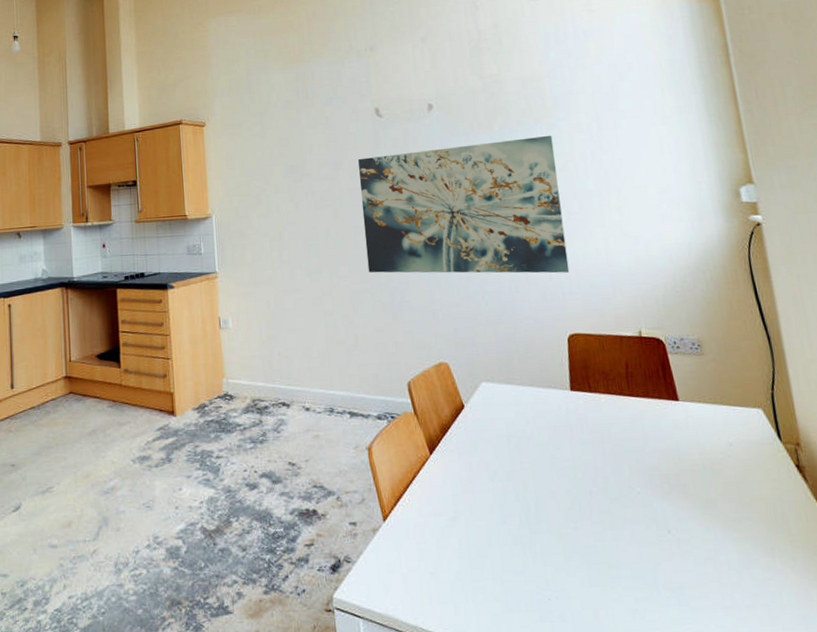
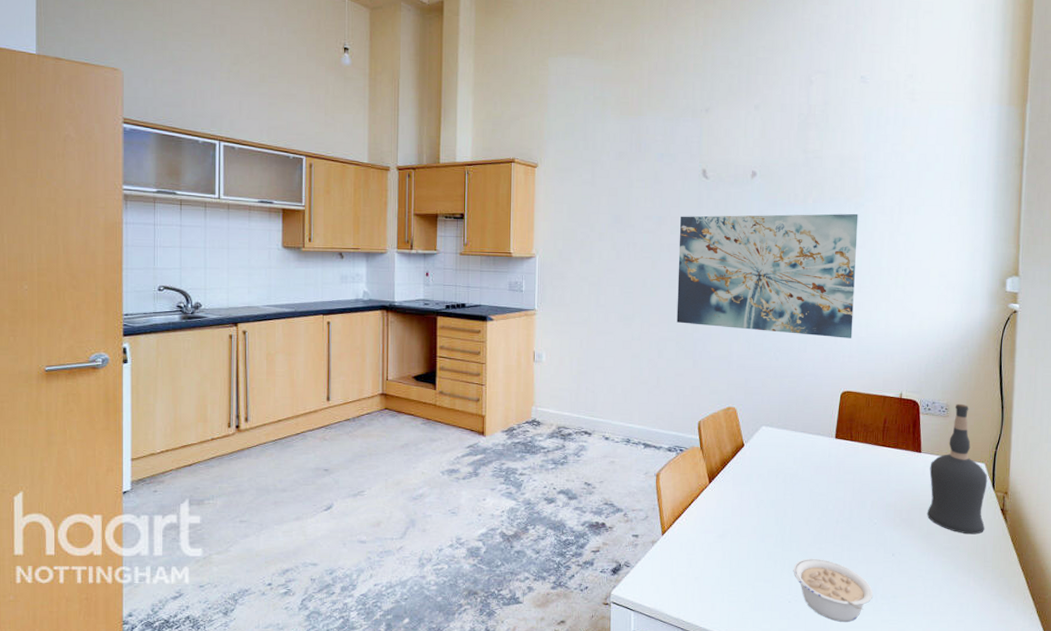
legume: none [546,541,654,625] -> present [793,558,874,623]
liquor bottle: none [693,337,780,501] -> present [926,403,988,535]

